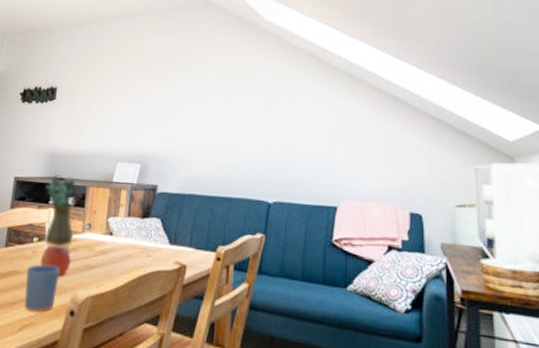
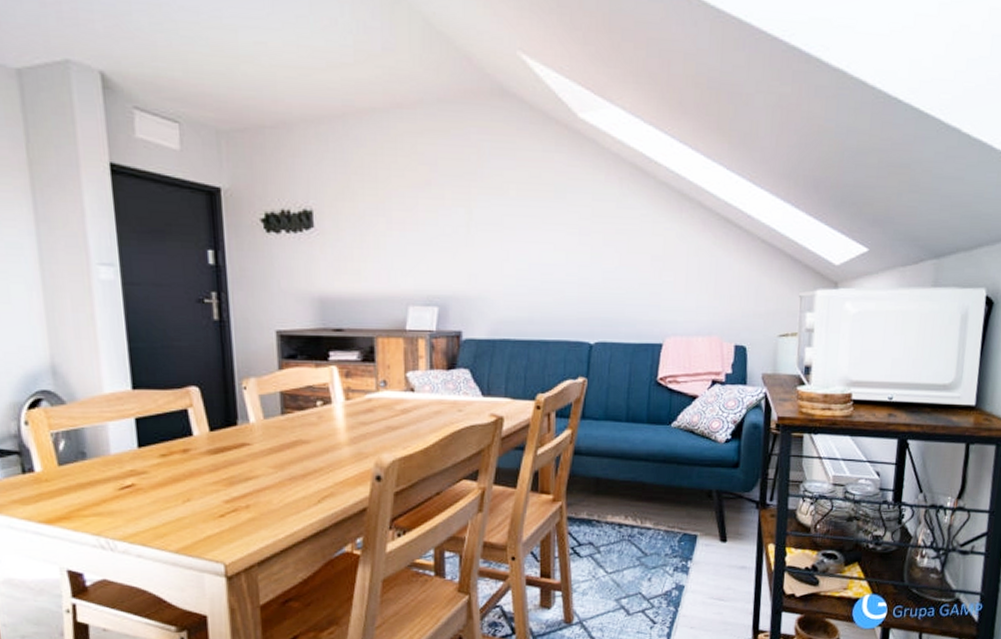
mug: present [24,264,61,312] -> none [315,430,357,481]
fruit: present [40,245,71,276] -> none [329,408,368,441]
vase: present [44,173,75,251] -> none [320,323,367,413]

